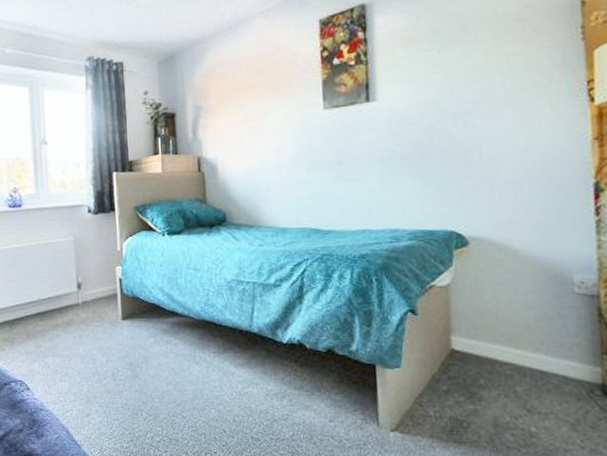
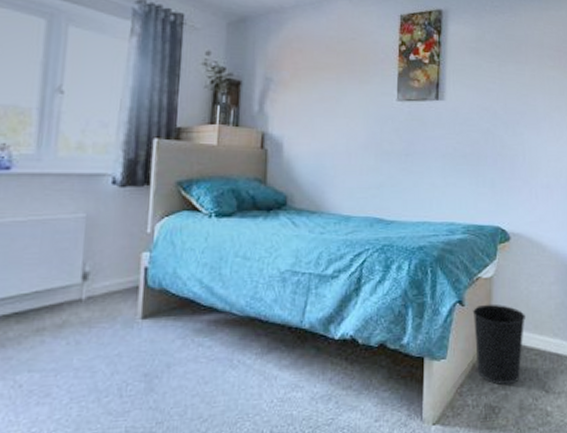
wastebasket: none [427,313,495,399] -> present [472,304,525,385]

